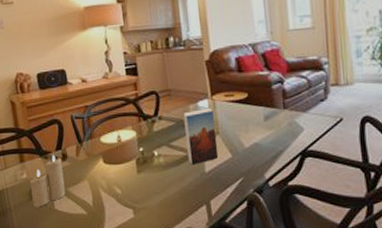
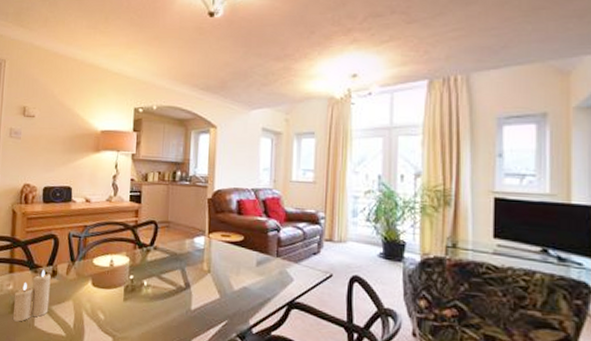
book: present [183,108,219,164] -> none [176,245,209,300]

